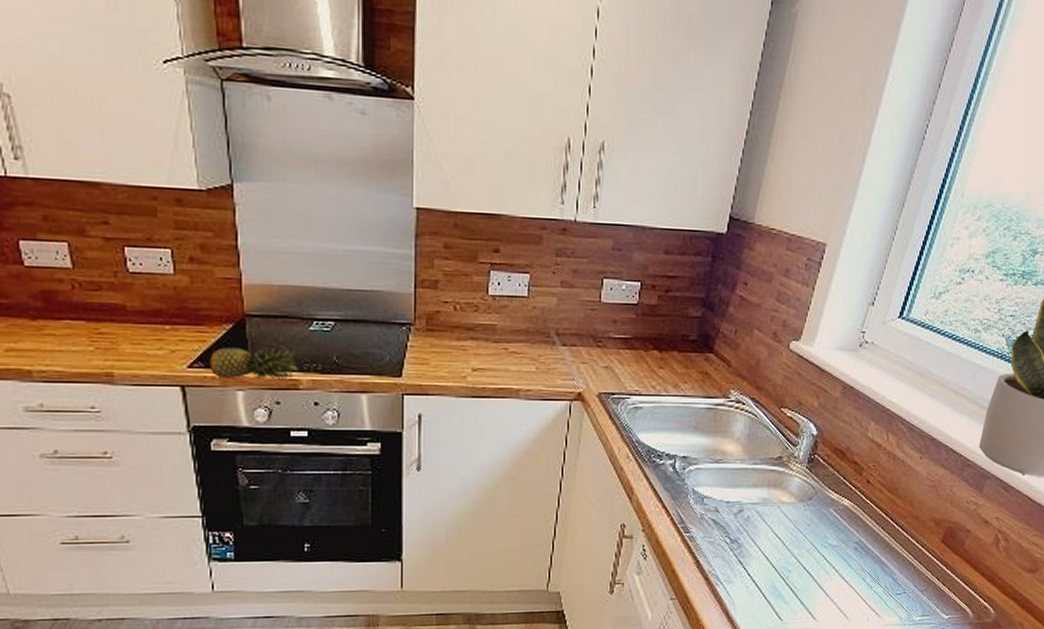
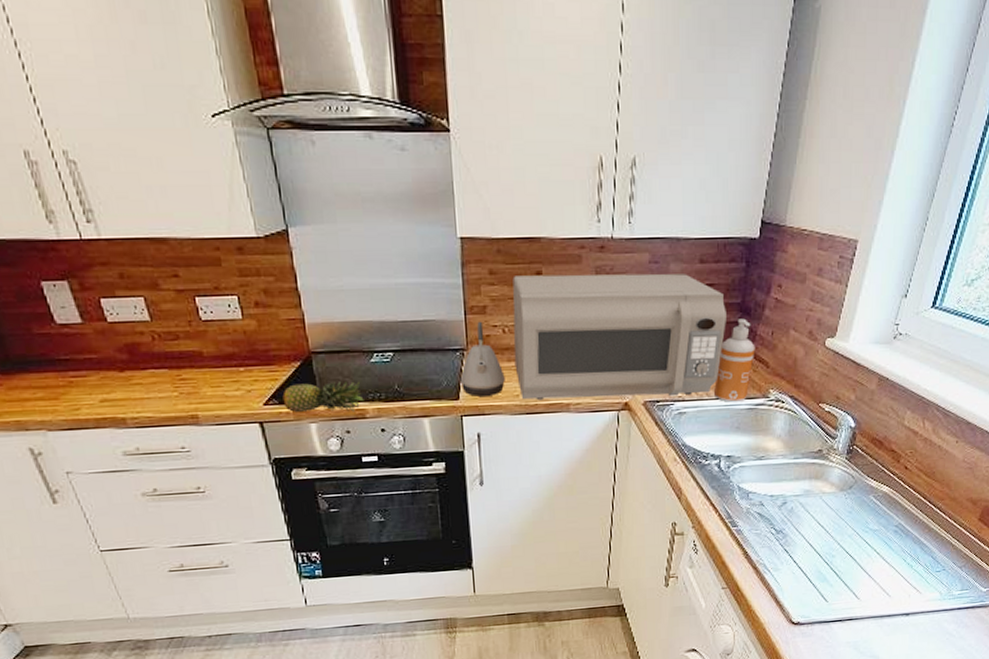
kettle: none [404,296,453,377] -> present [460,321,505,398]
microwave: none [464,252,689,390] -> present [512,273,726,401]
soap dispenser: none [671,314,718,401] -> present [713,318,755,403]

